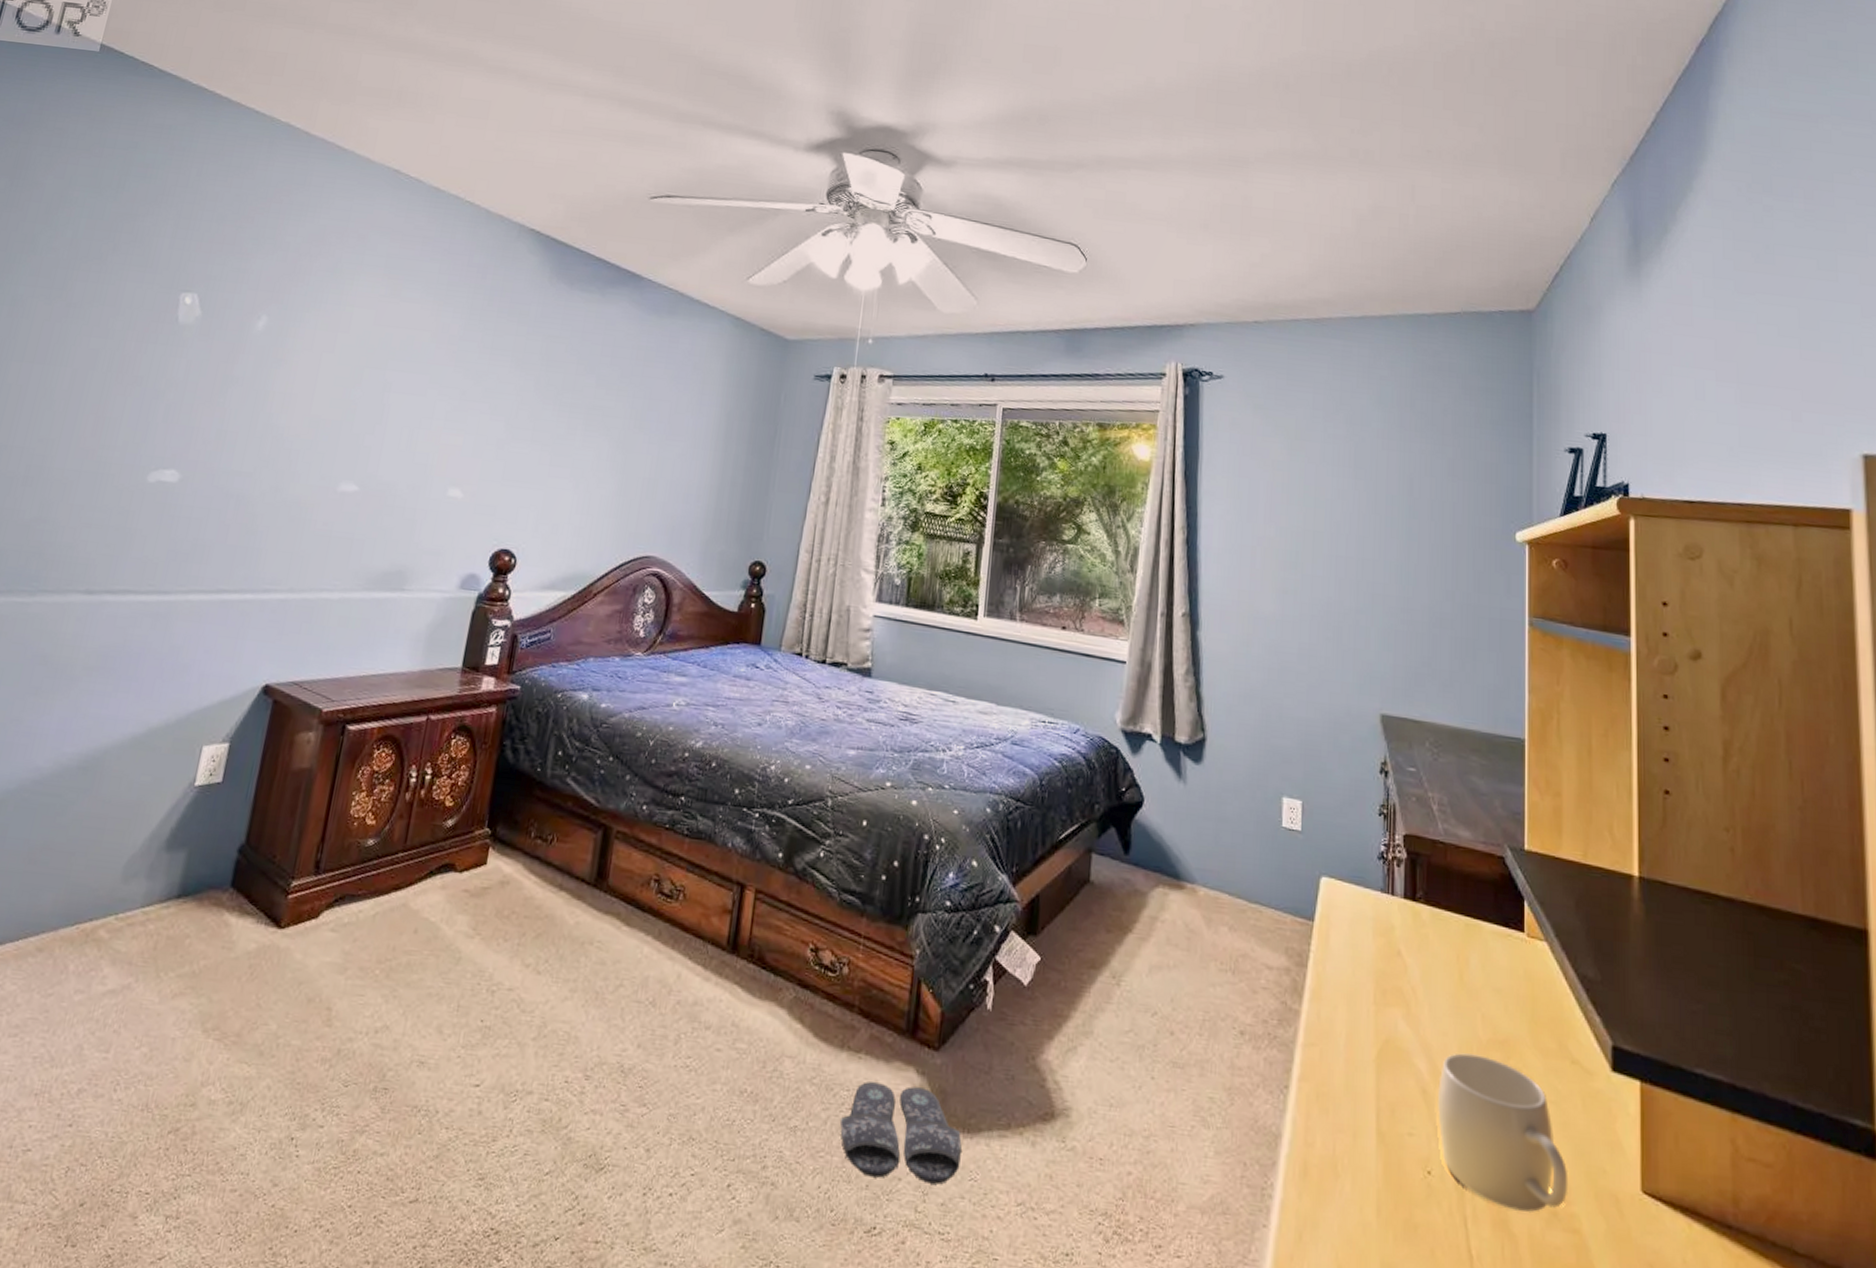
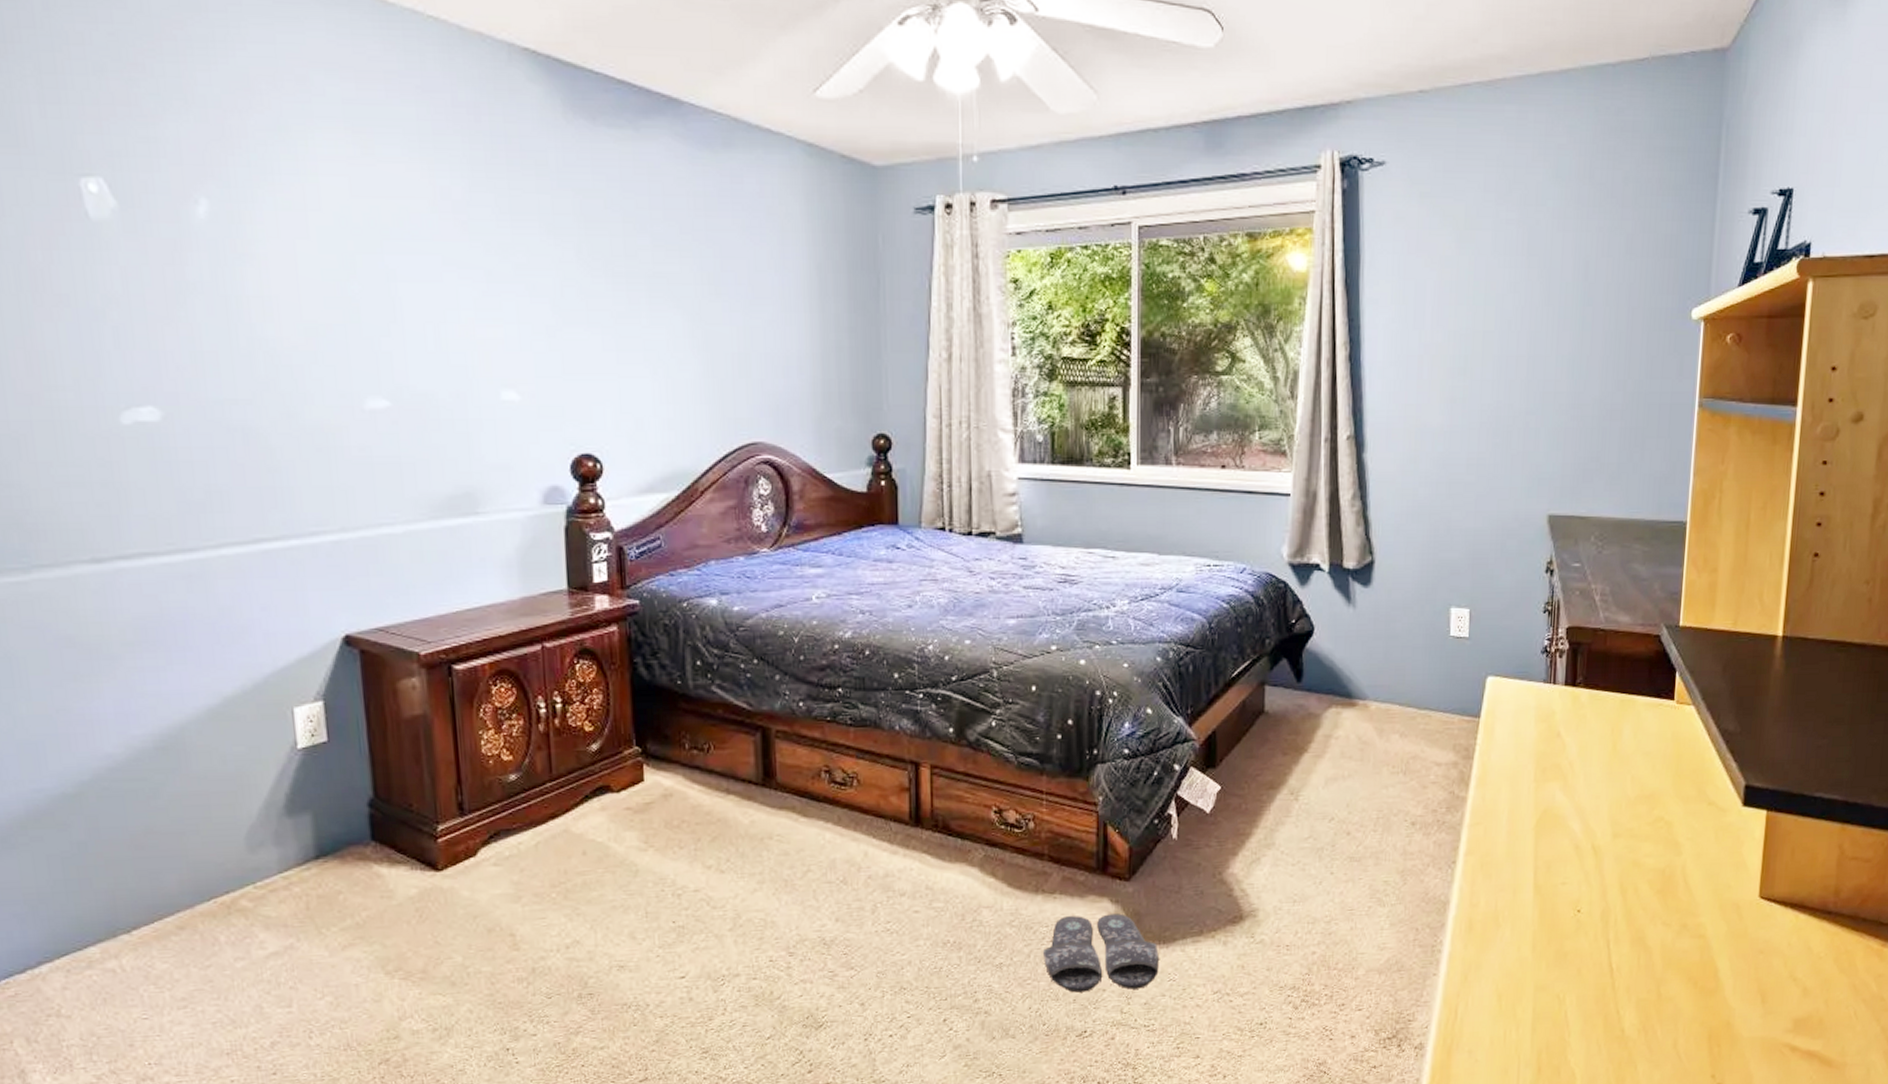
mug: present [1438,1053,1569,1212] -> none [1588,810,1698,929]

